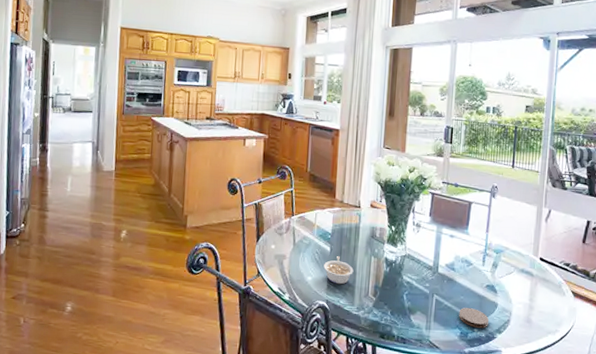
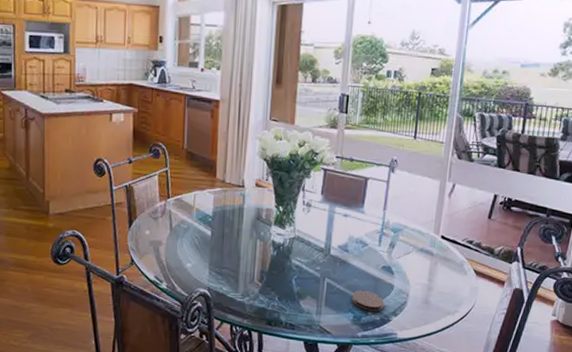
legume: present [324,255,354,285] -> none [204,239,238,271]

